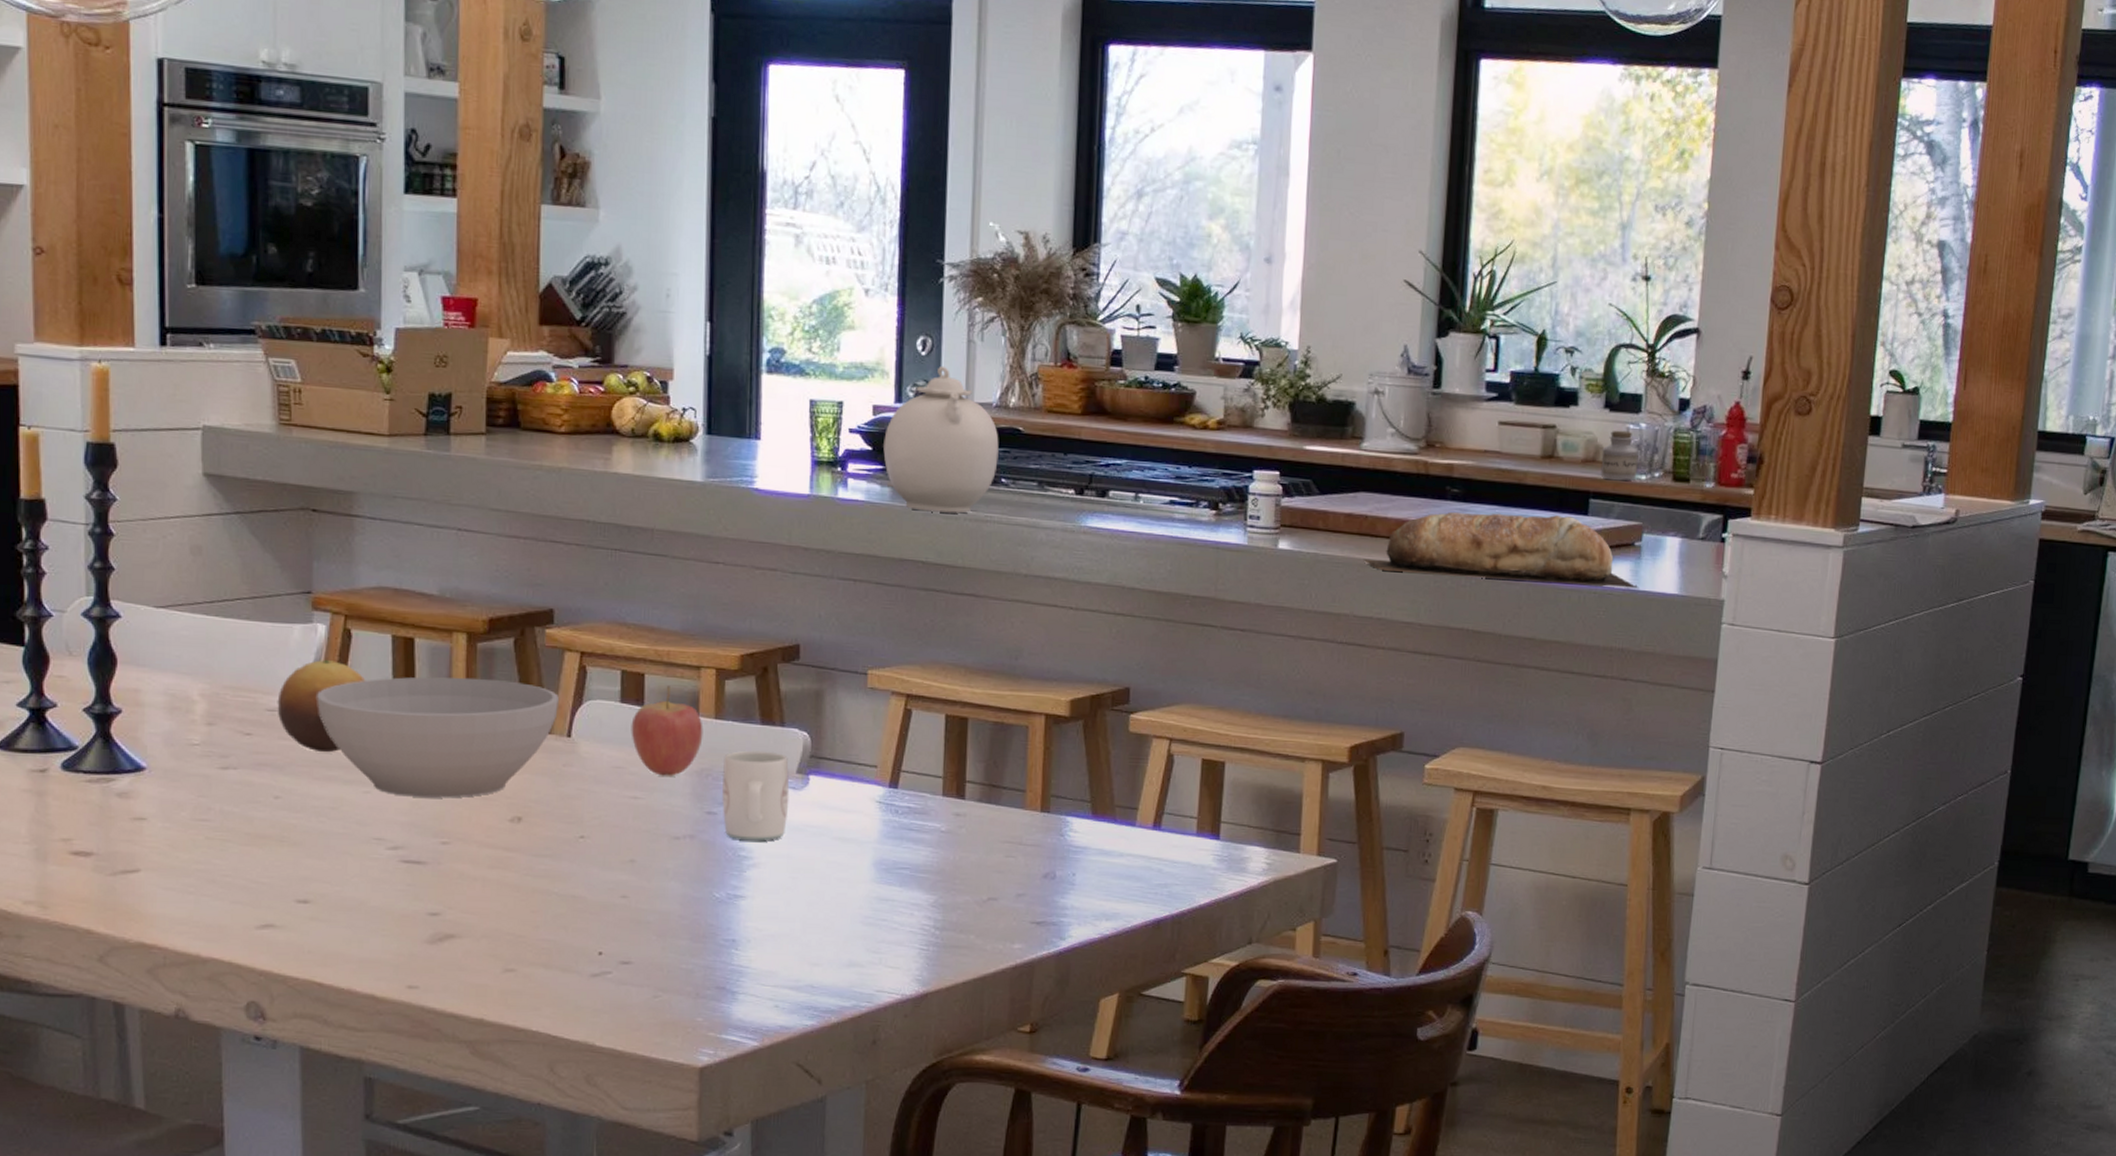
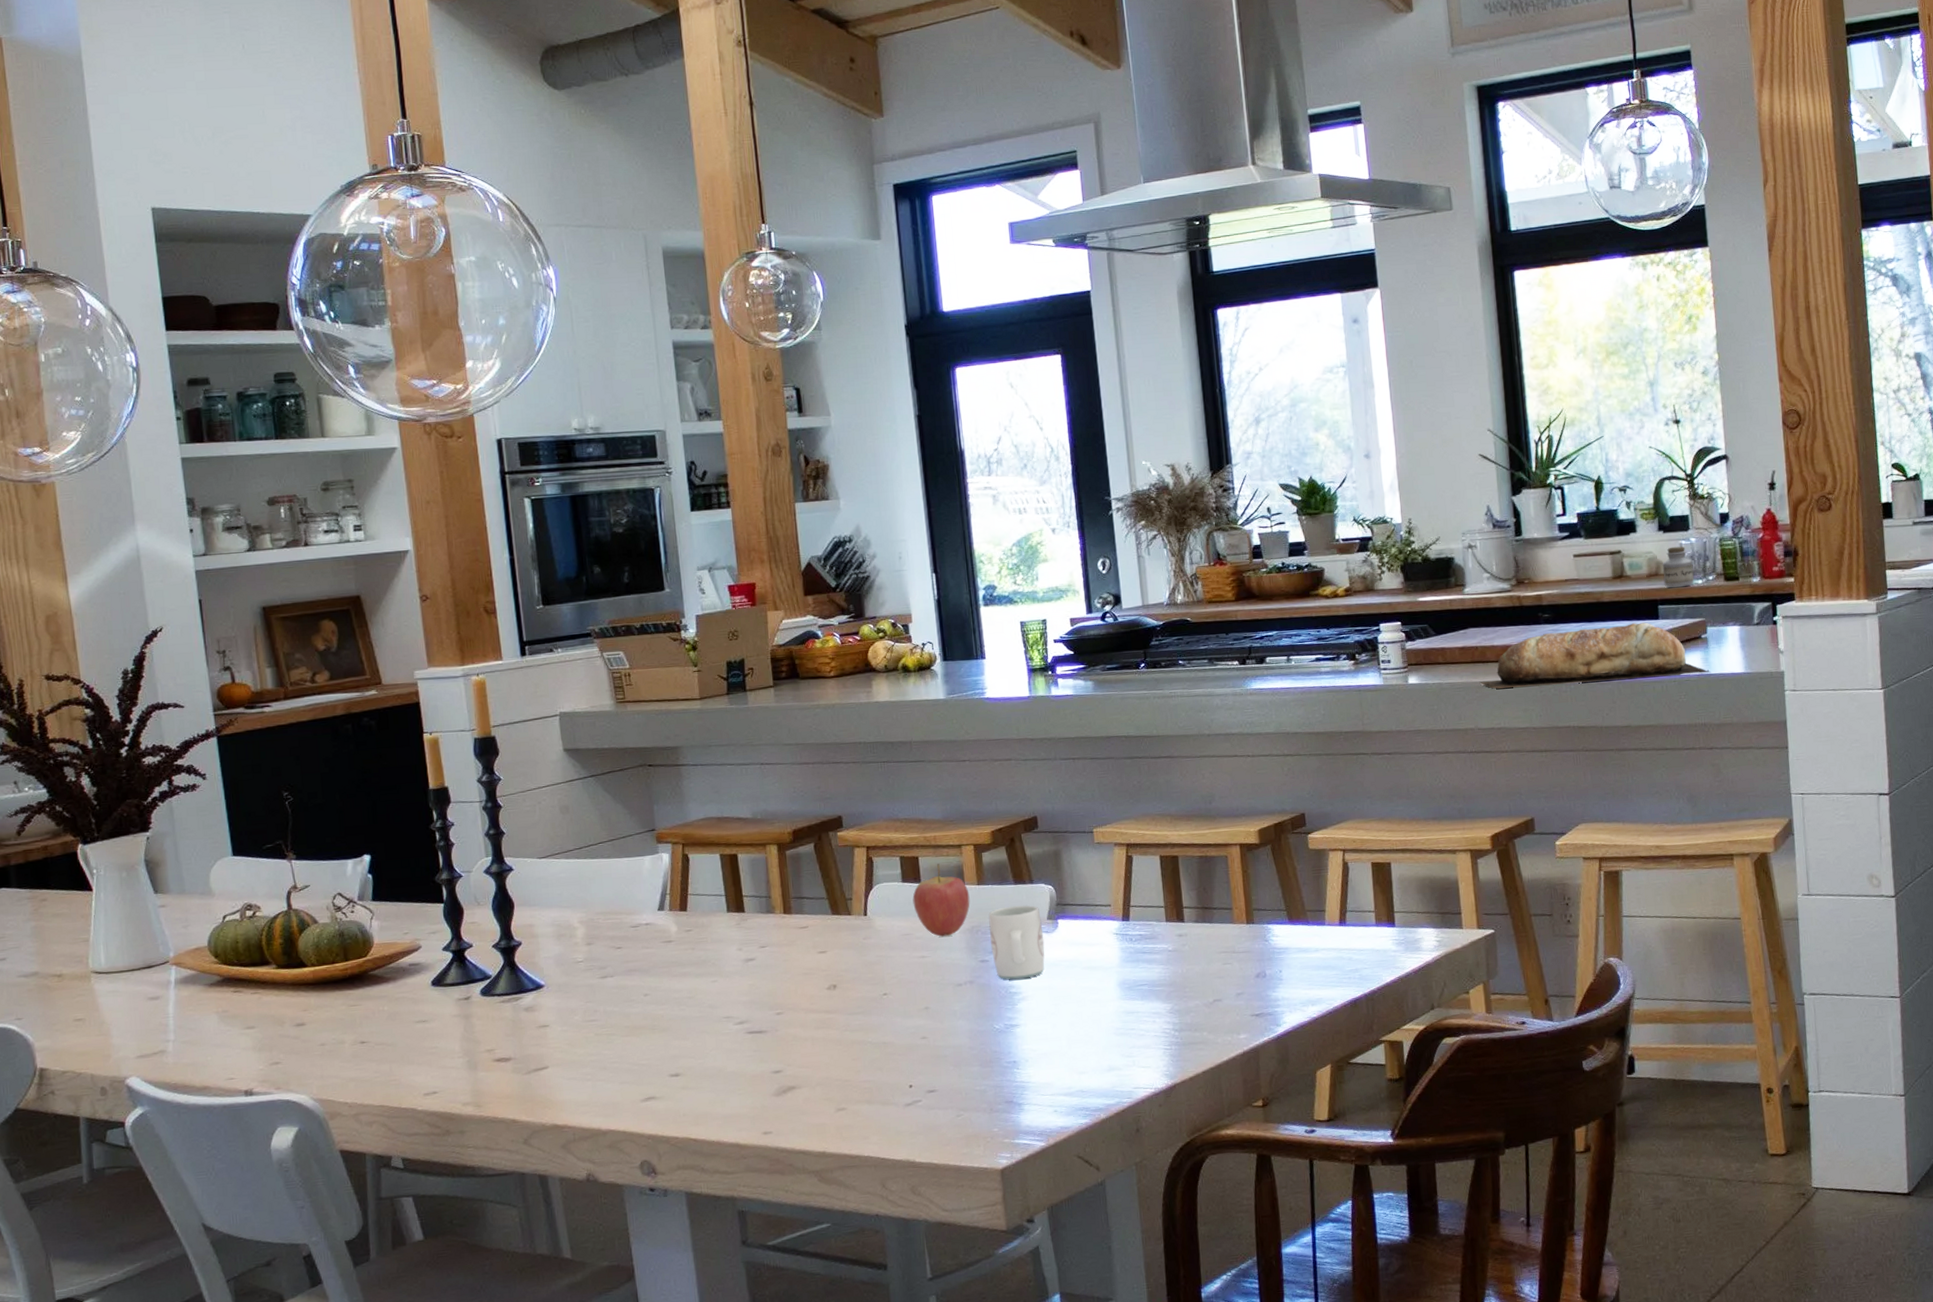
fruit: present [277,659,366,753] -> none [638,880,704,955]
bowl: present [317,676,559,798] -> none [668,877,855,981]
teapot: present [883,365,999,514] -> none [1082,579,1174,696]

